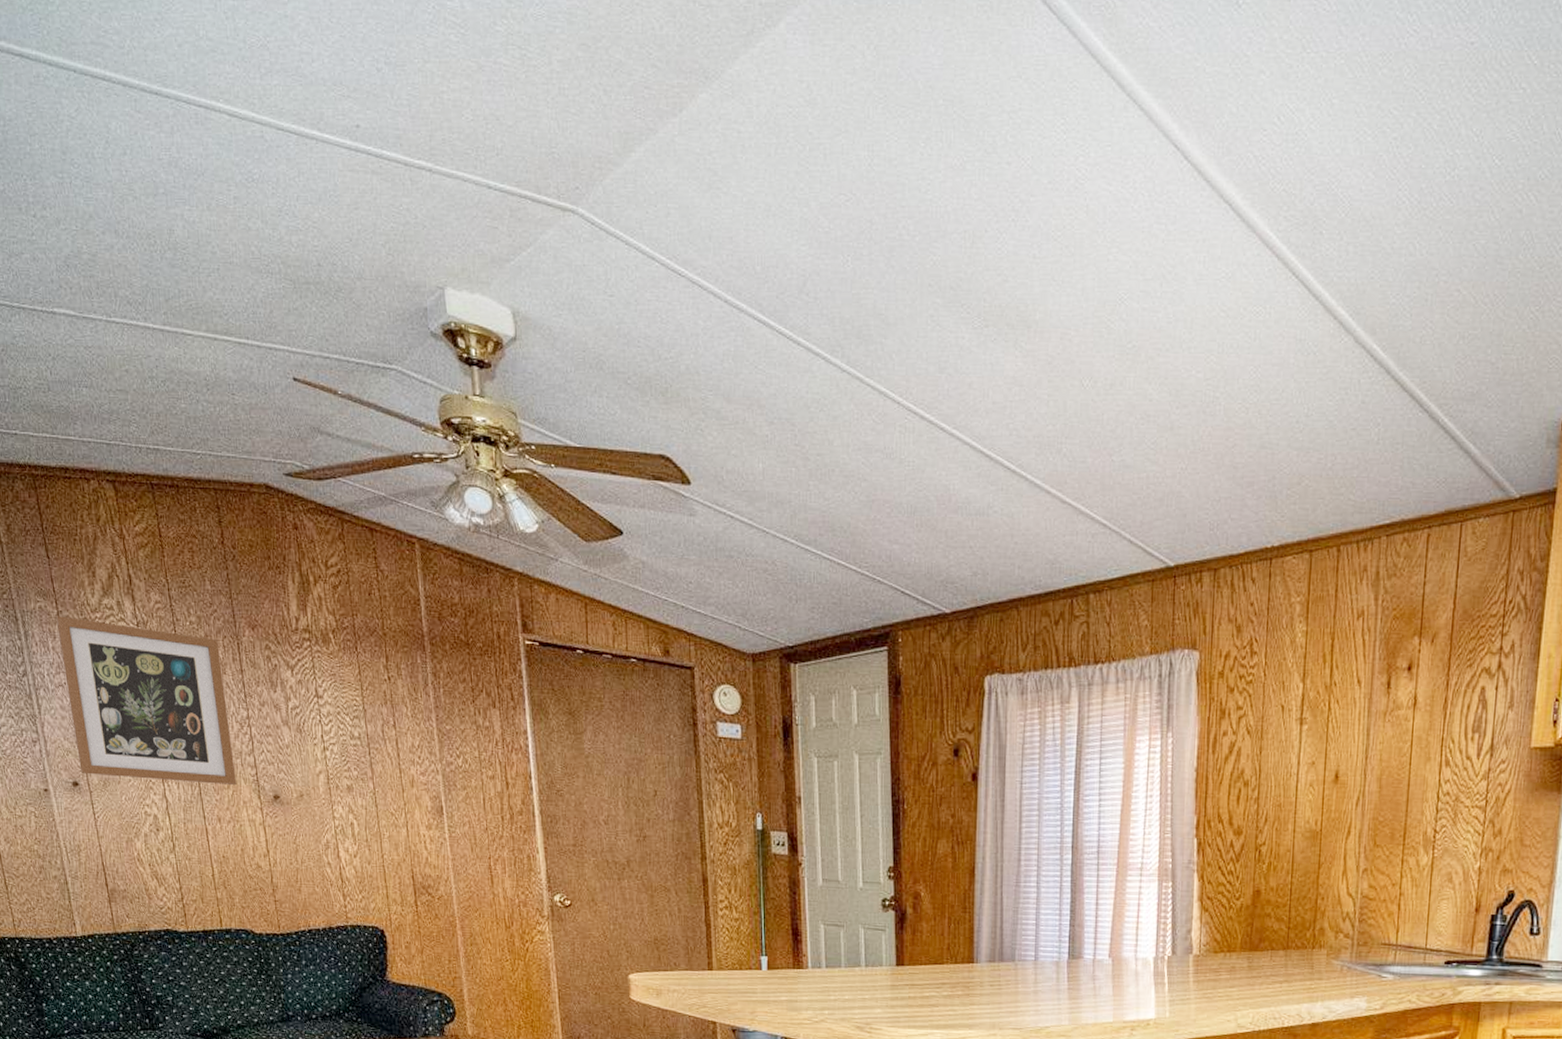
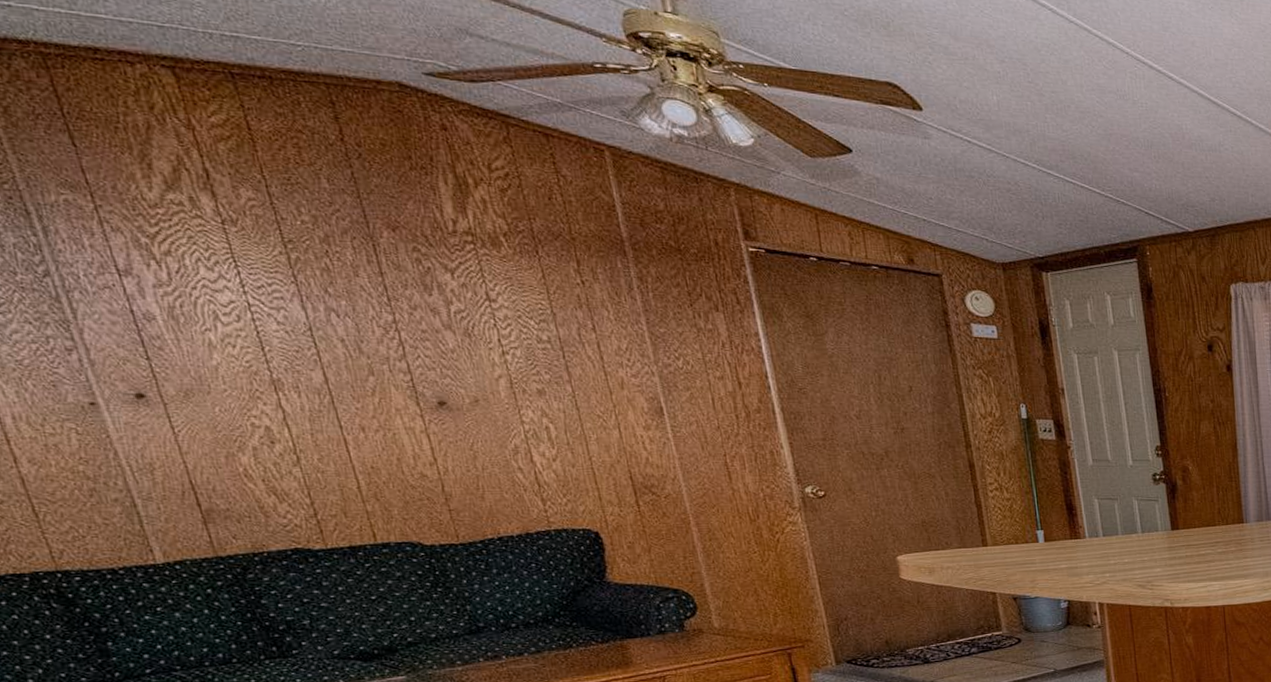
wall art: present [55,616,237,786] -> none [92,210,384,393]

